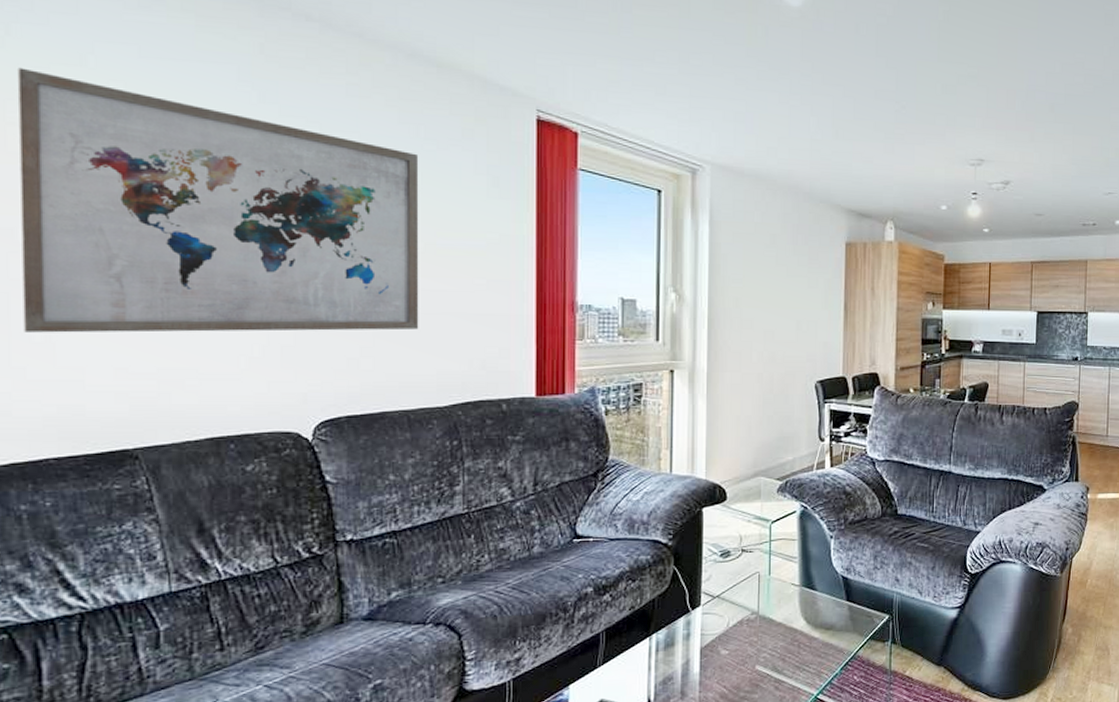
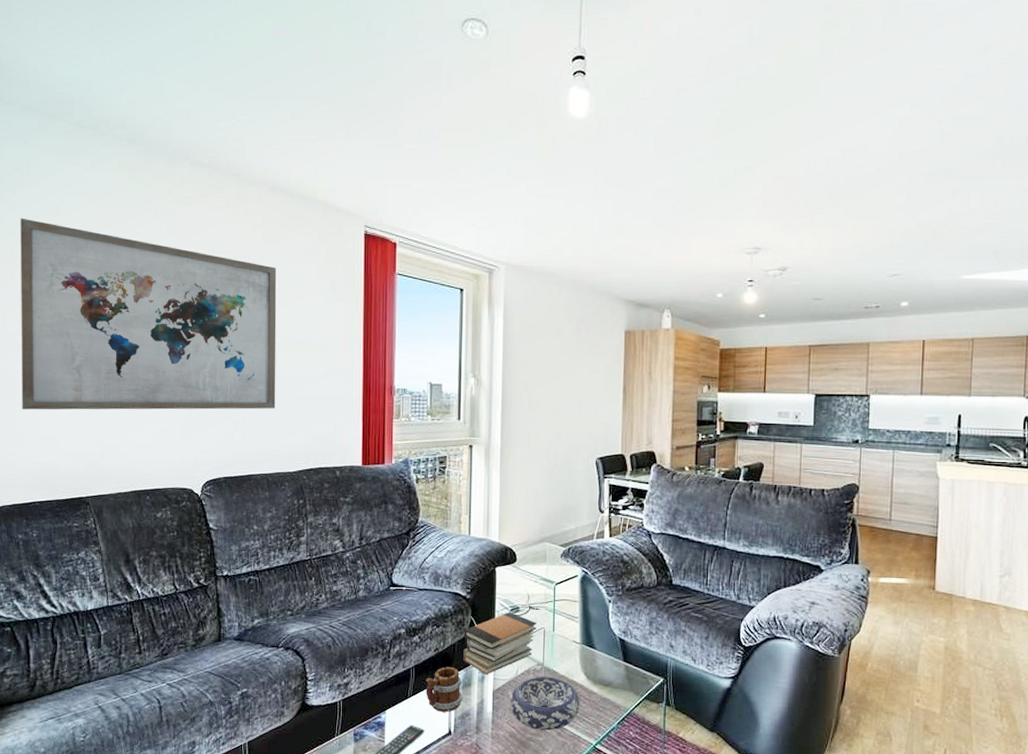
mug: none [619,625,664,680] -> present [426,666,463,712]
book stack: none [665,557,750,631] -> present [463,612,537,675]
decorative bowl: none [721,626,800,687] -> present [510,676,580,731]

